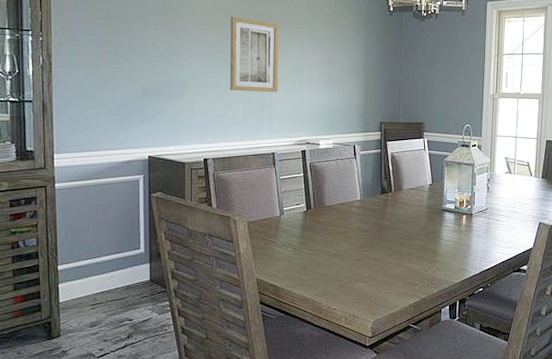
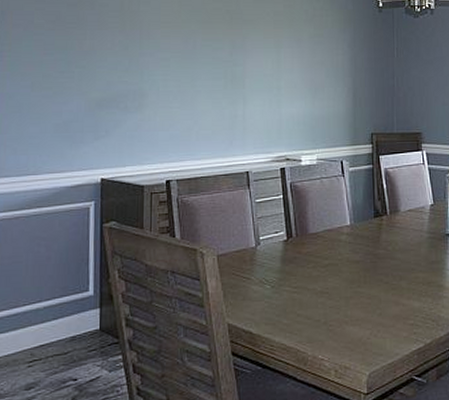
wall art: present [230,17,279,93] -> none [197,17,253,102]

